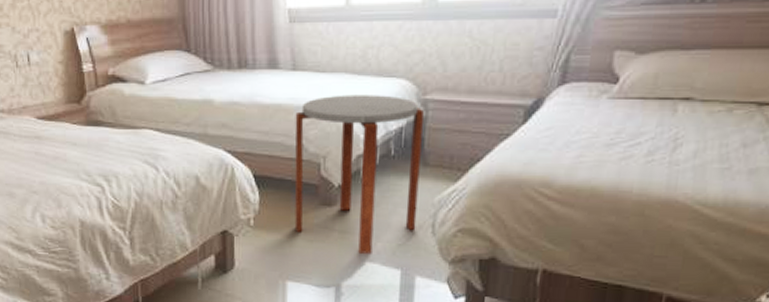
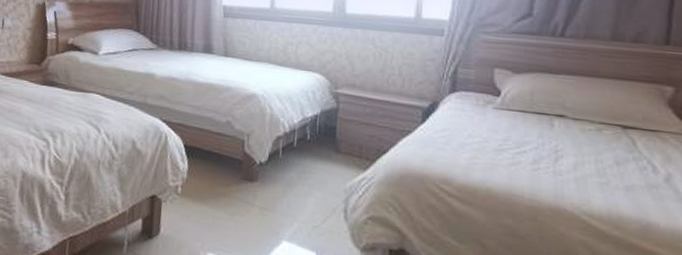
side table: present [294,95,424,254] -> none [218,81,335,233]

